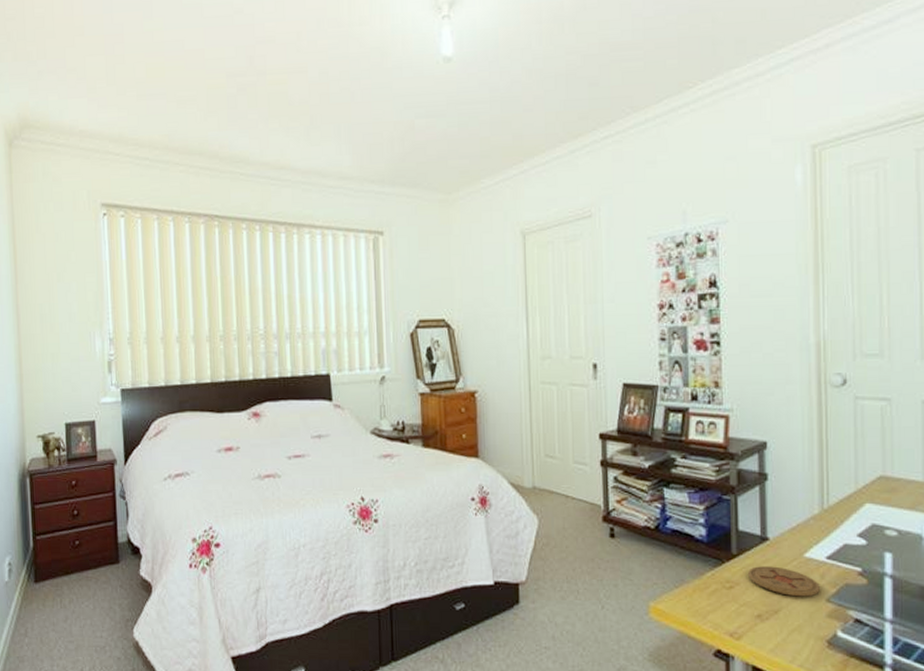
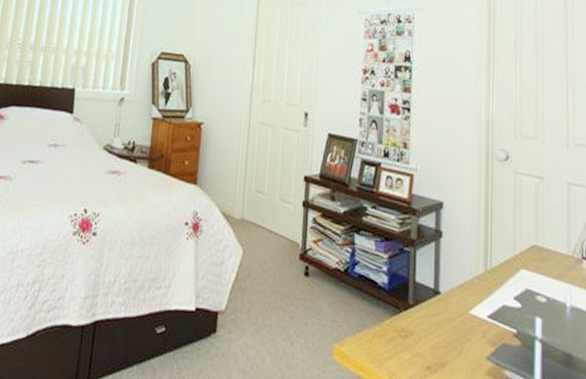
coaster: present [748,566,820,597] -> none [421,318,481,354]

